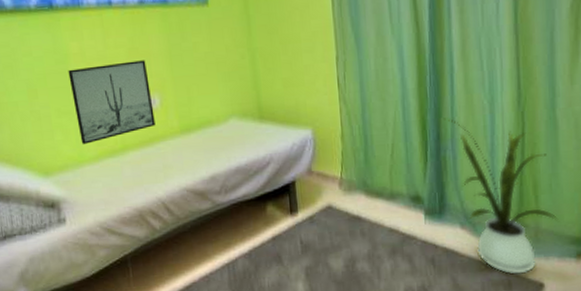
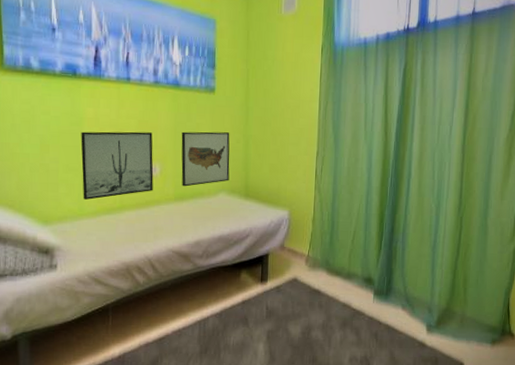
wall art: none [177,48,239,117] -> present [181,131,230,187]
house plant: present [443,118,559,274] -> none [398,214,481,353]

